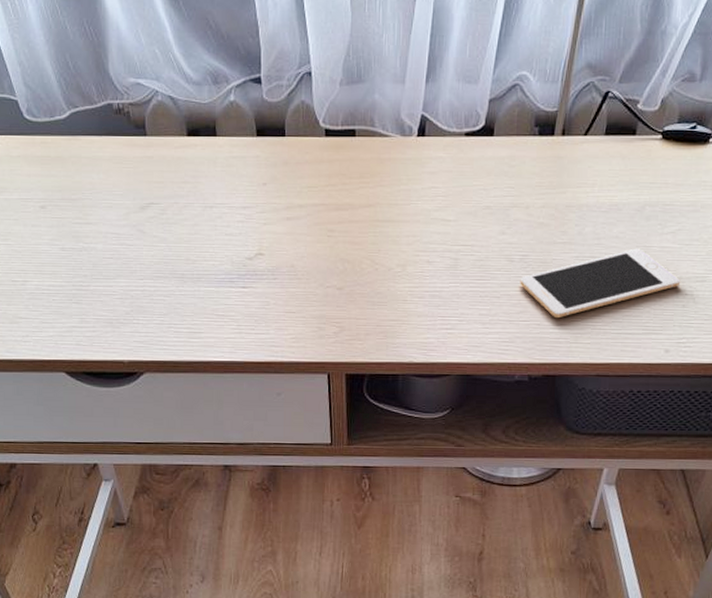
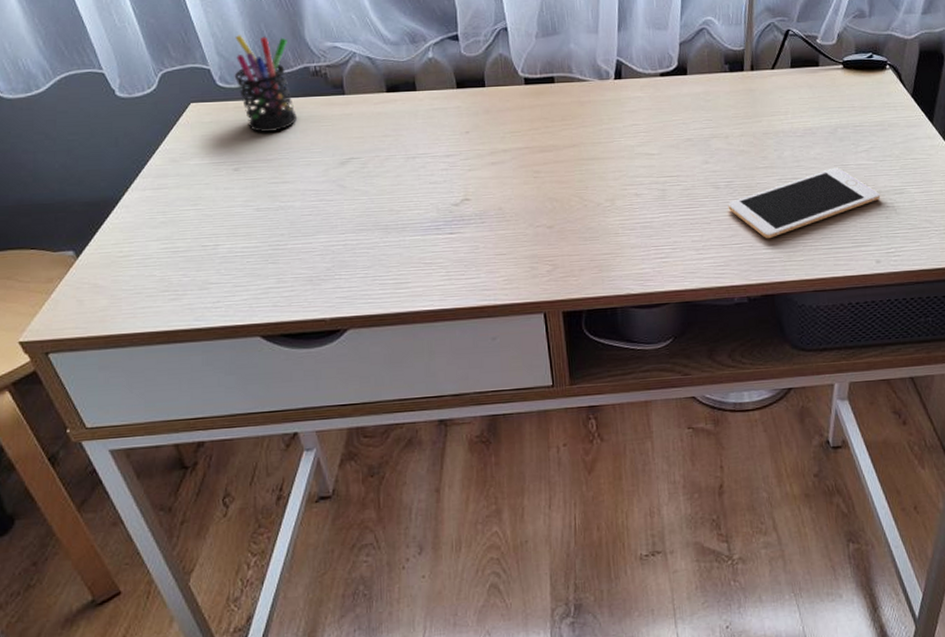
pen holder: none [40,65,101,170] -> present [234,35,298,132]

